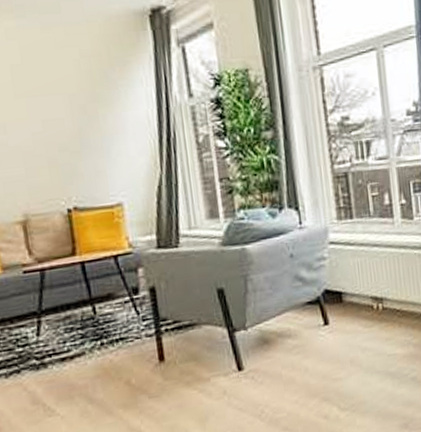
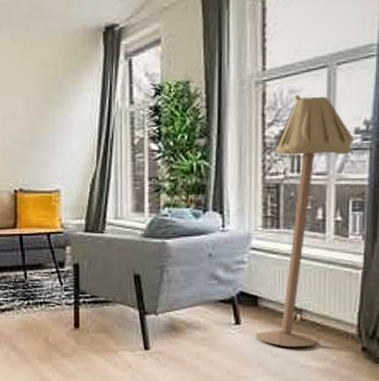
floor lamp: none [339,79,406,340] -> present [255,94,353,348]

